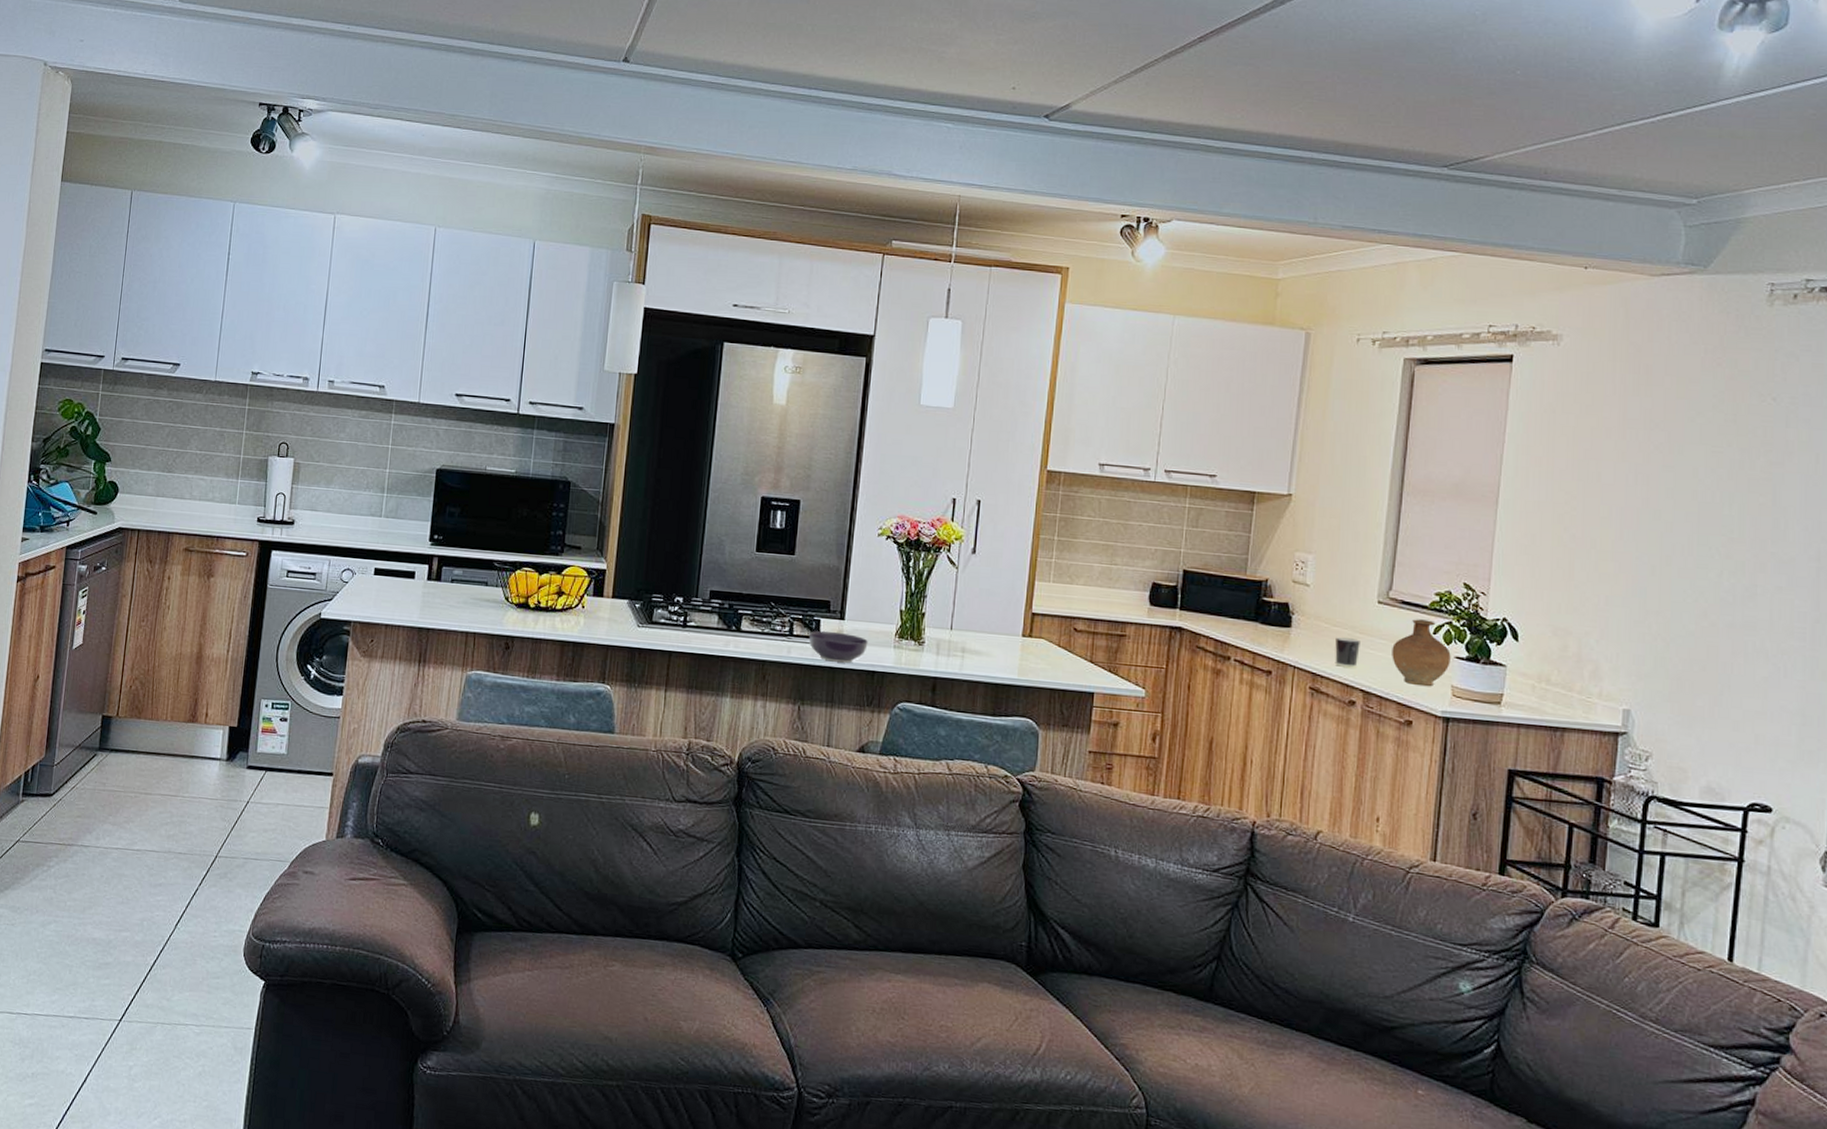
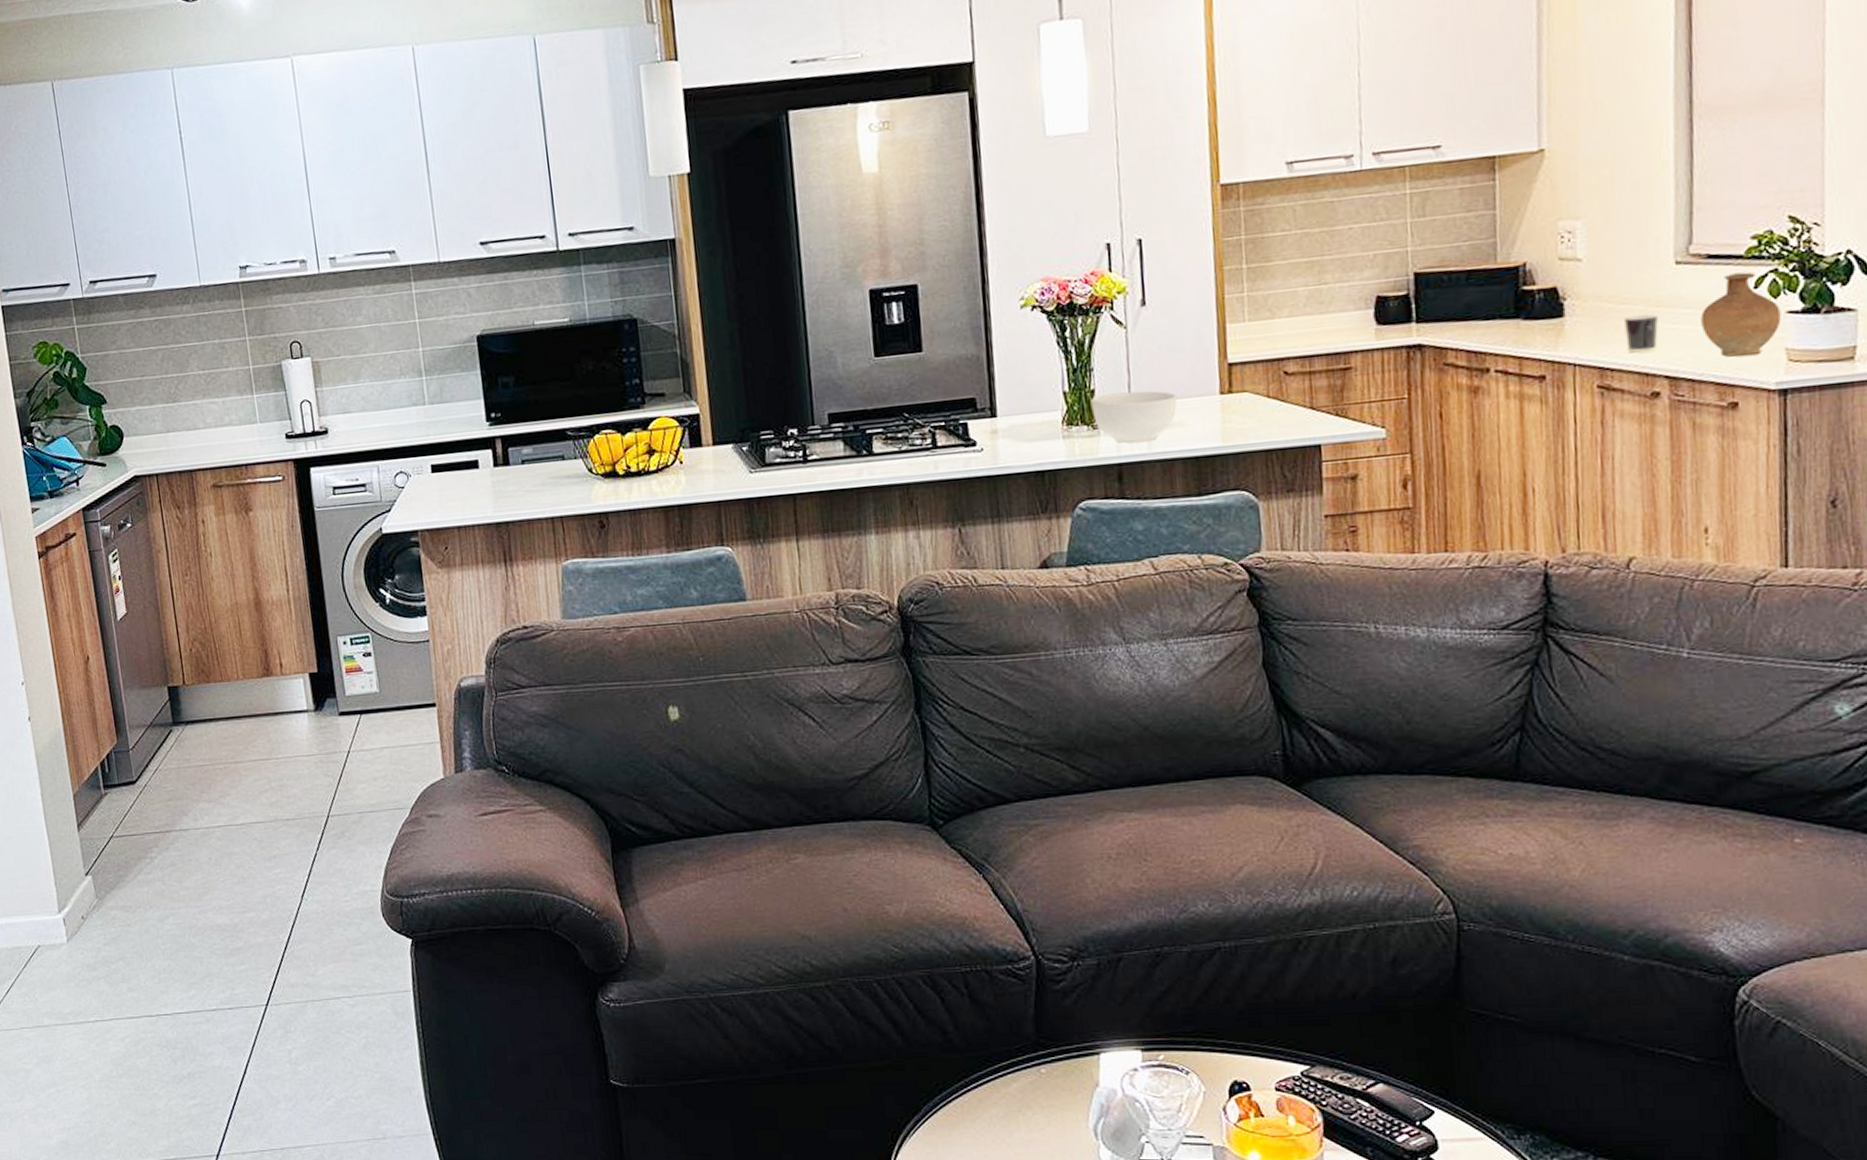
bowl: present [808,630,868,663] -> none [956,432,1031,469]
bowl: none [920,618,989,664] -> present [1090,390,1178,444]

